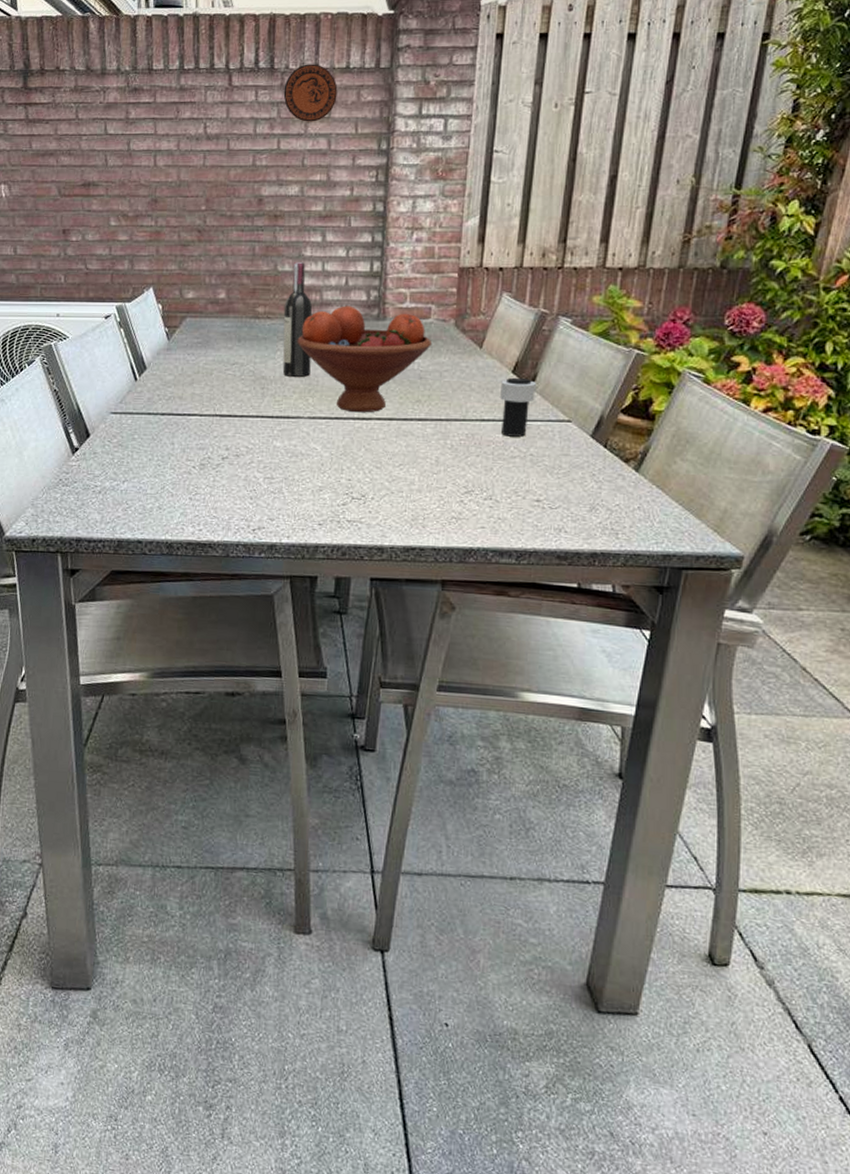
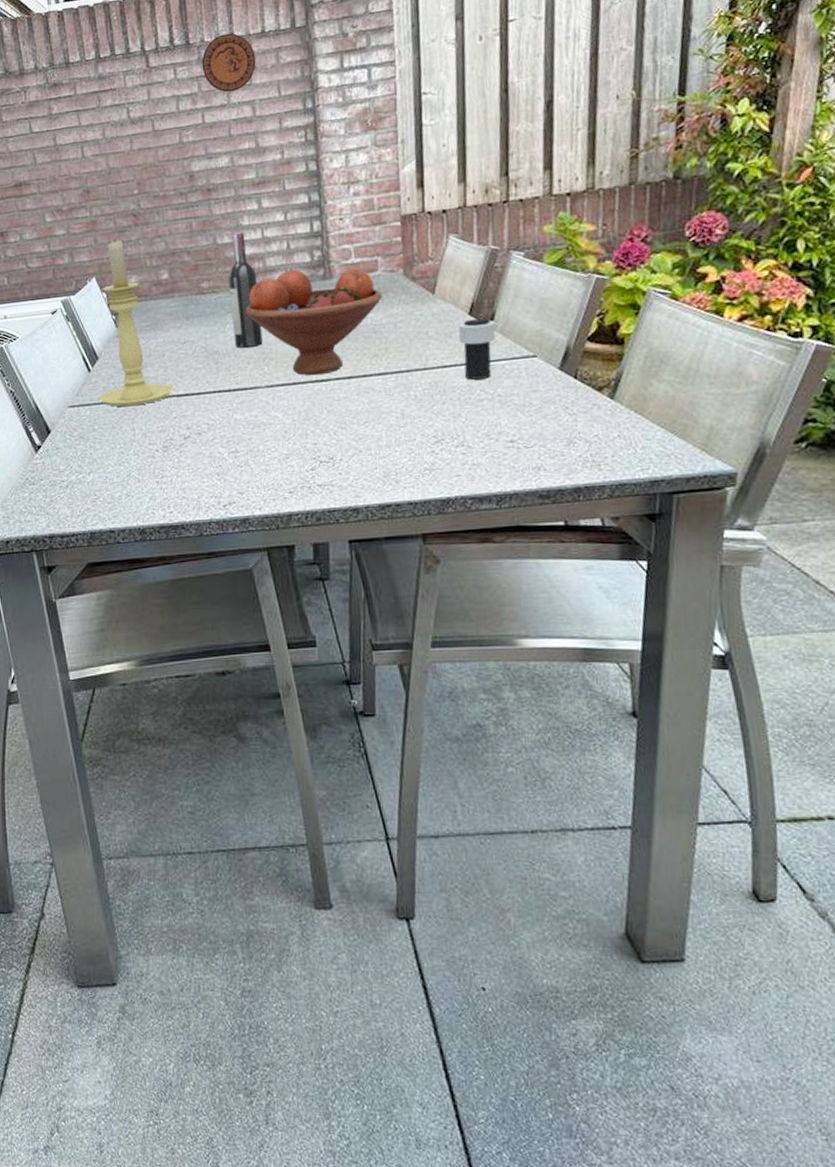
candle holder: none [142,251,218,421] -> present [99,237,174,407]

